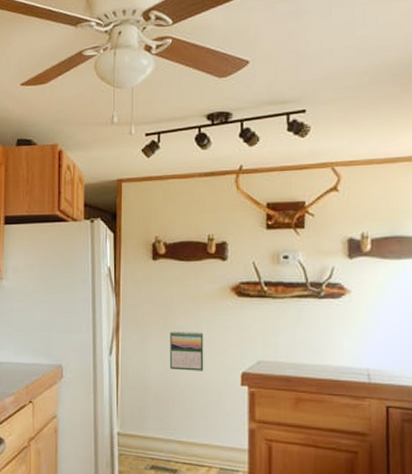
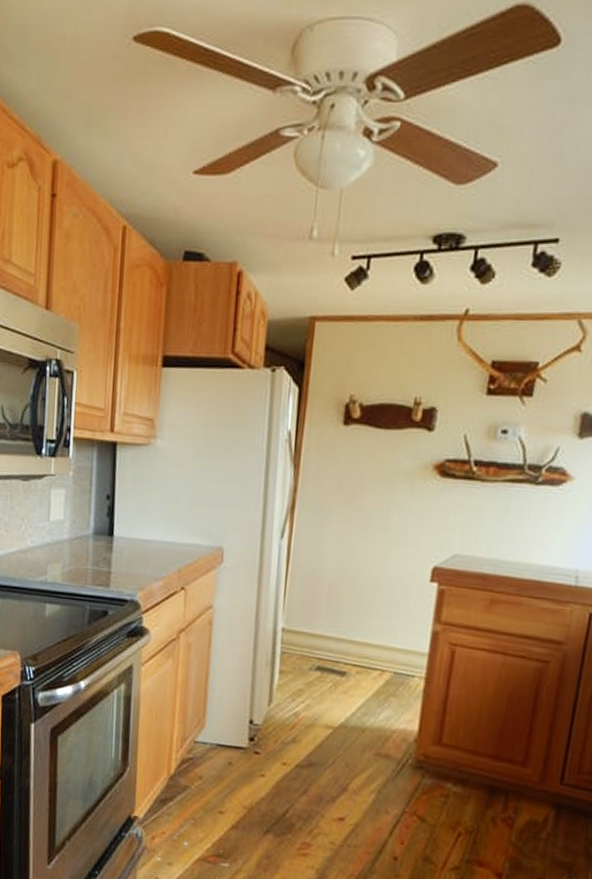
calendar: present [170,330,204,371] -> none [351,514,395,563]

